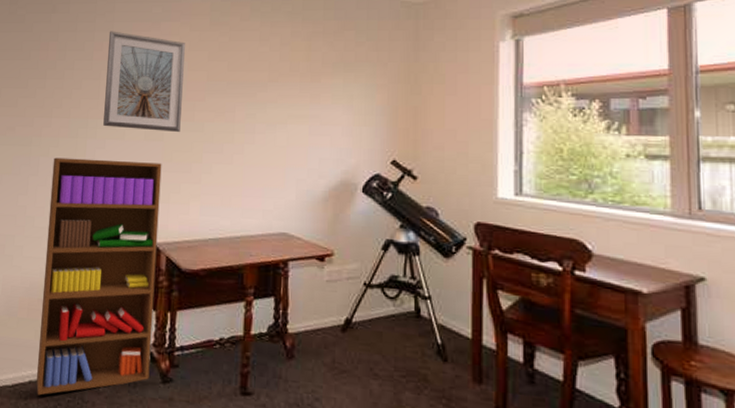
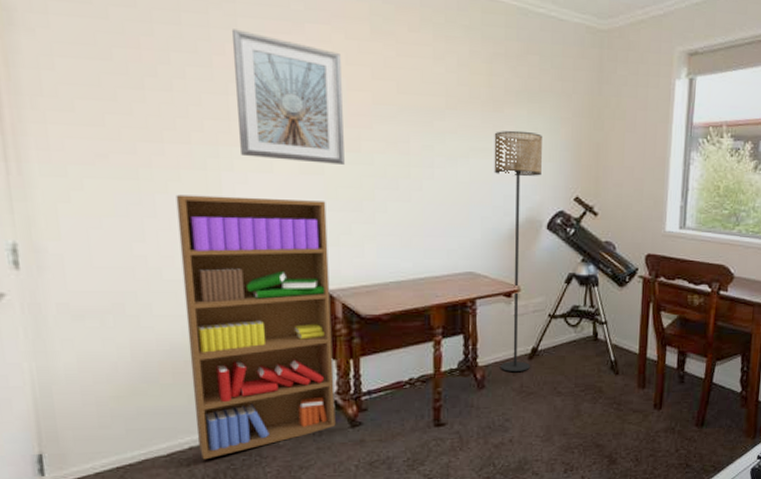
floor lamp: none [310,98,358,345] -> present [494,130,542,372]

